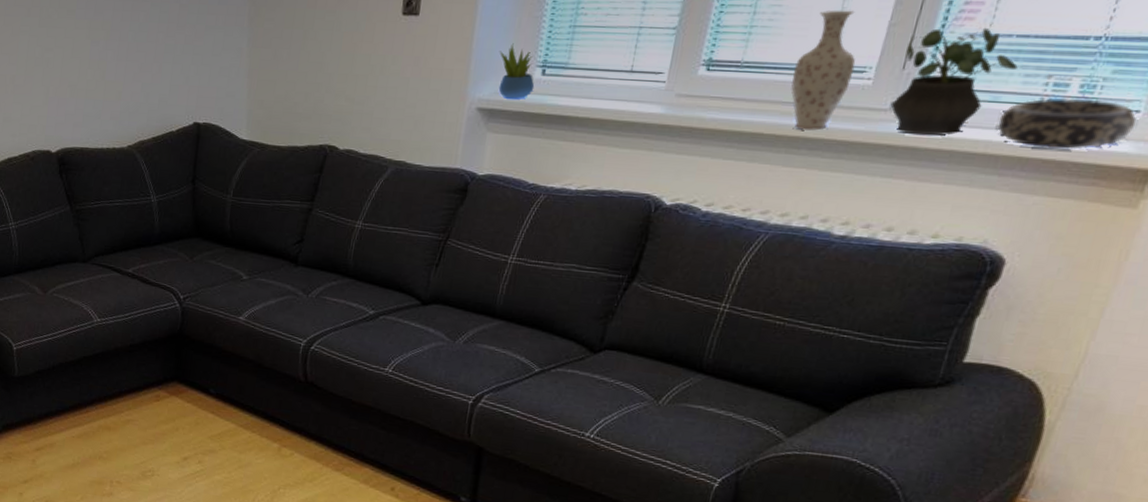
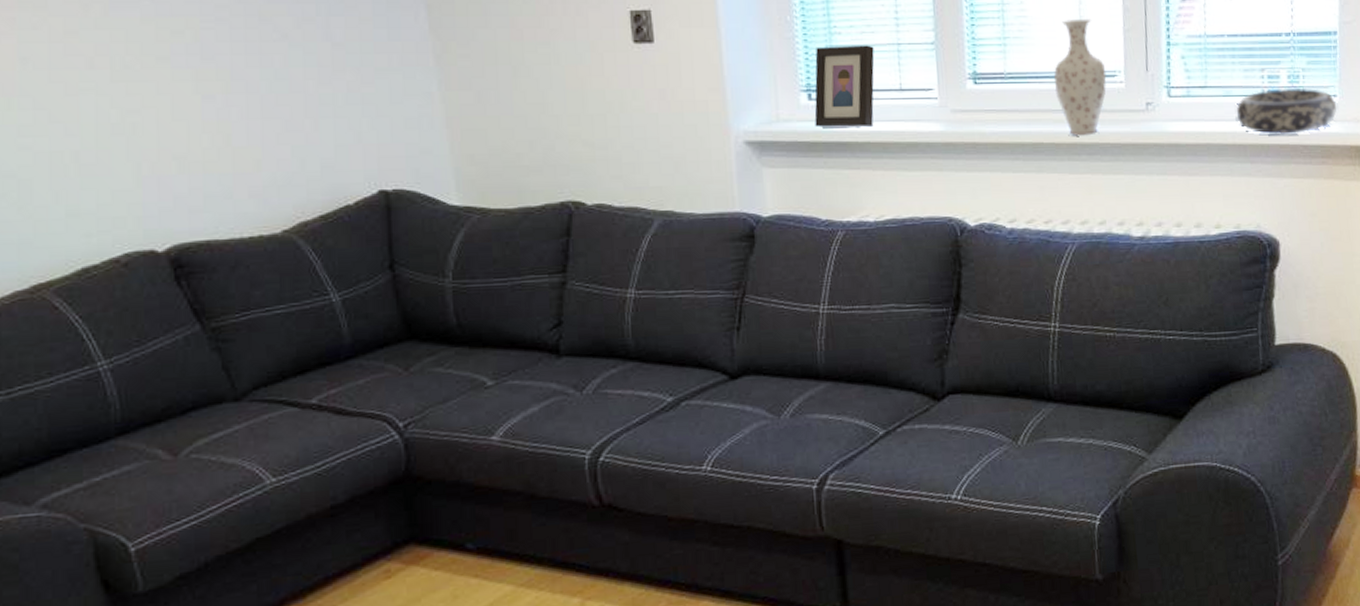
succulent plant: present [498,44,535,99] -> none [755,69,804,128]
picture frame: none [542,26,615,104] -> present [814,45,875,127]
potted plant: present [890,27,1018,137] -> none [1144,29,1236,132]

